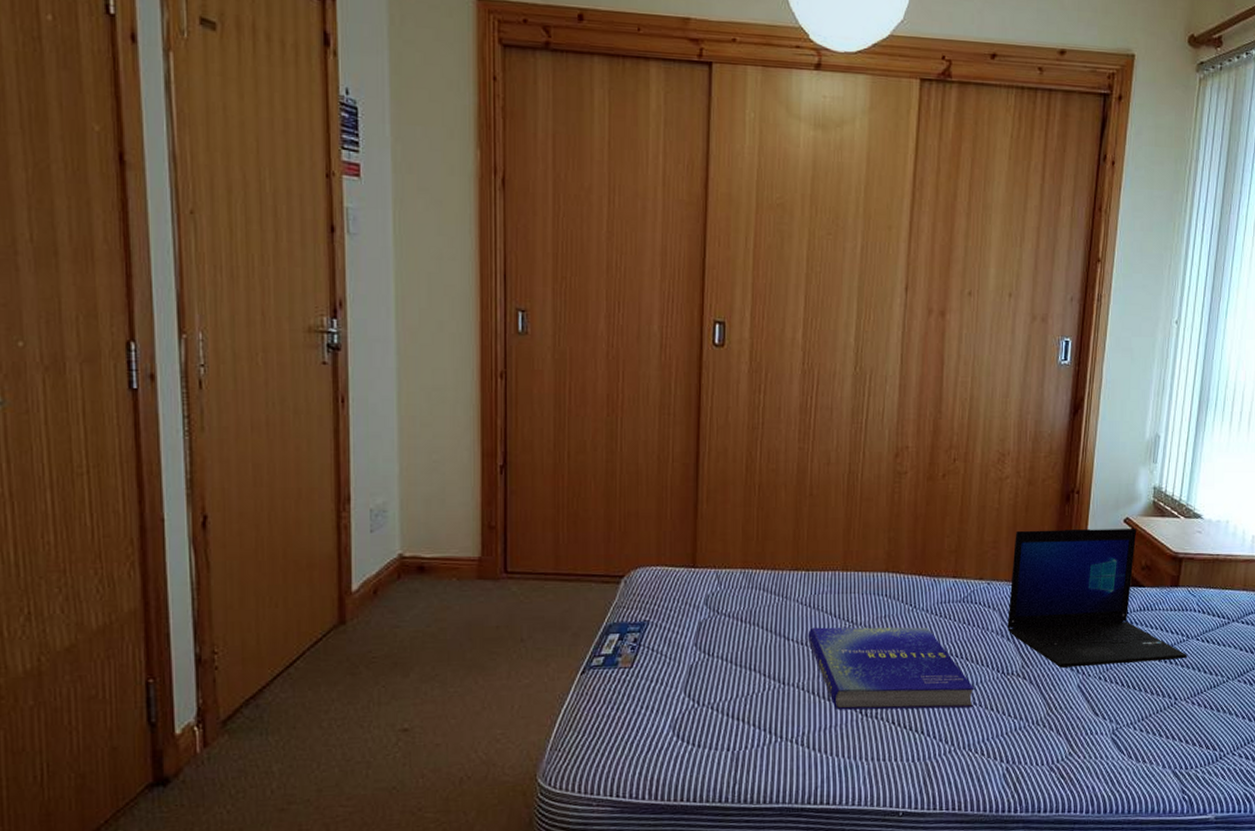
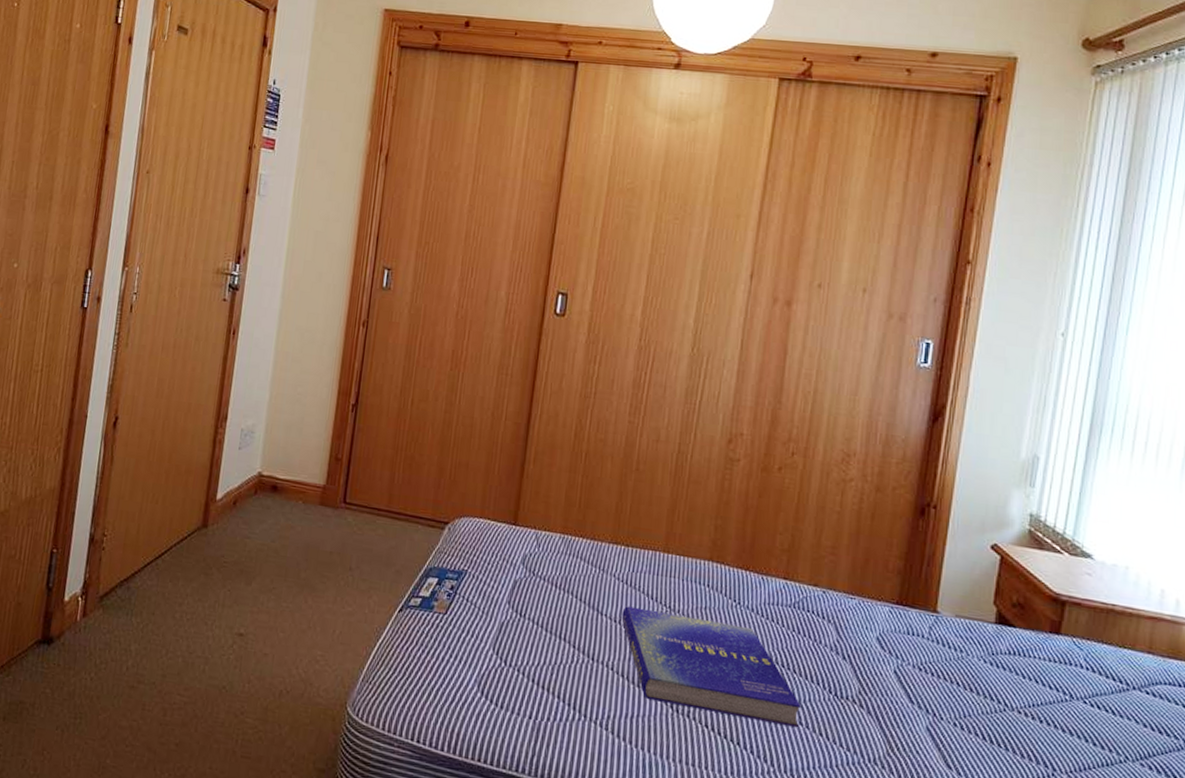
laptop: present [1007,529,1187,668] -> none [843,539,1070,723]

